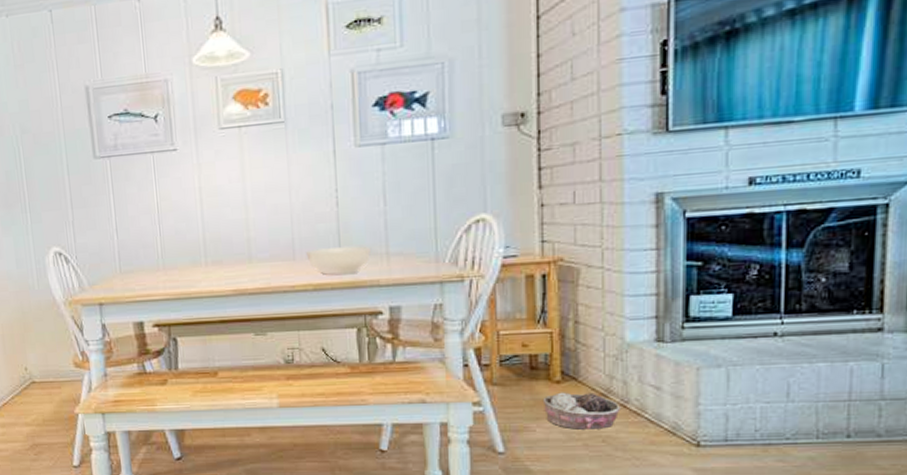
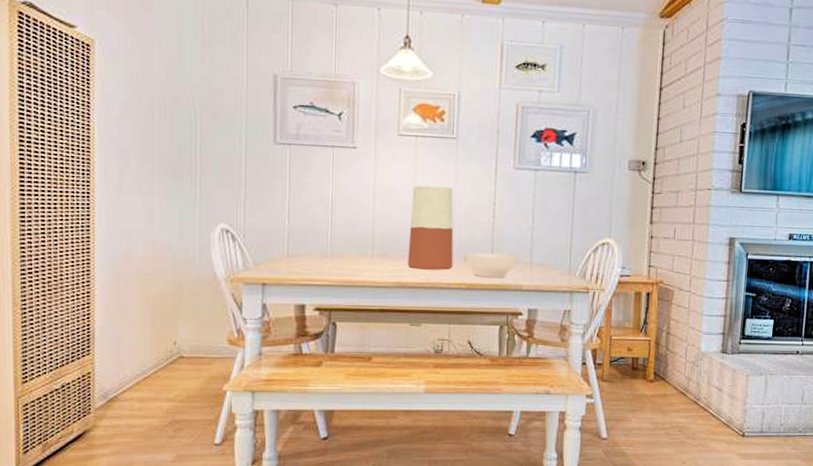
vase: none [242,178,295,274] -> present [408,185,454,270]
decorative basket: present [542,392,621,430] -> none [639,389,694,421]

